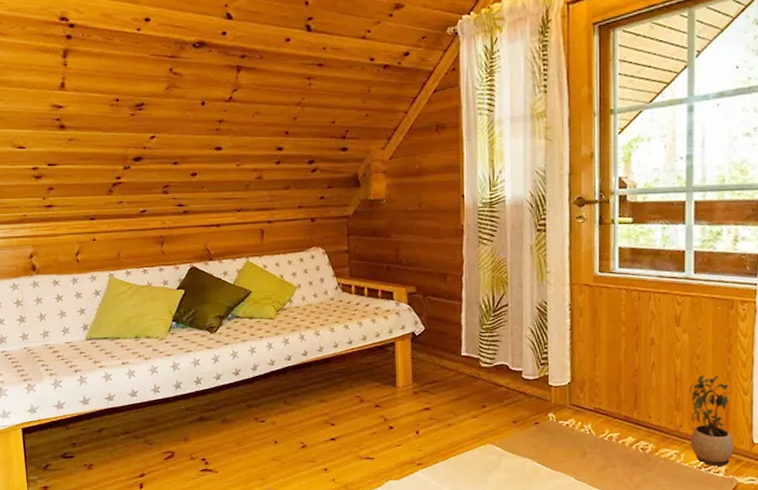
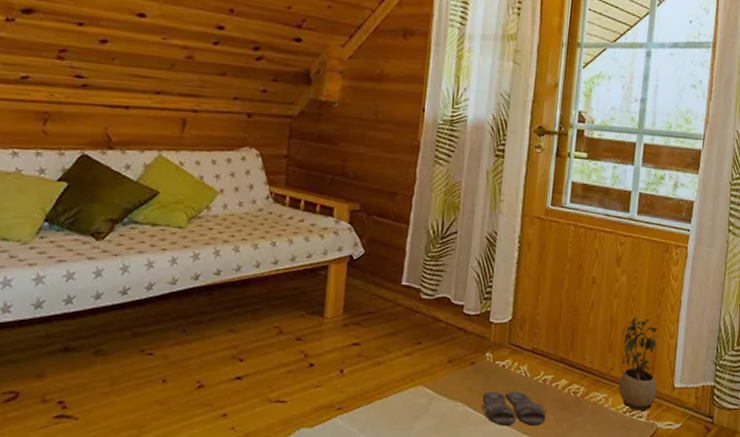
slippers: none [549,448,614,479] -> present [481,391,546,425]

